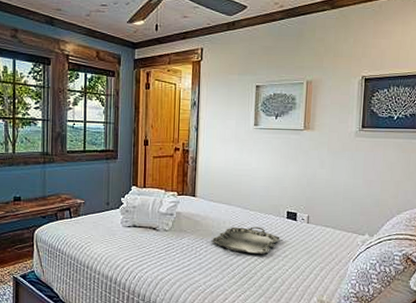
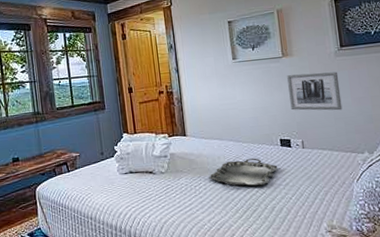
wall art: none [303,149,355,191] -> present [286,71,343,111]

